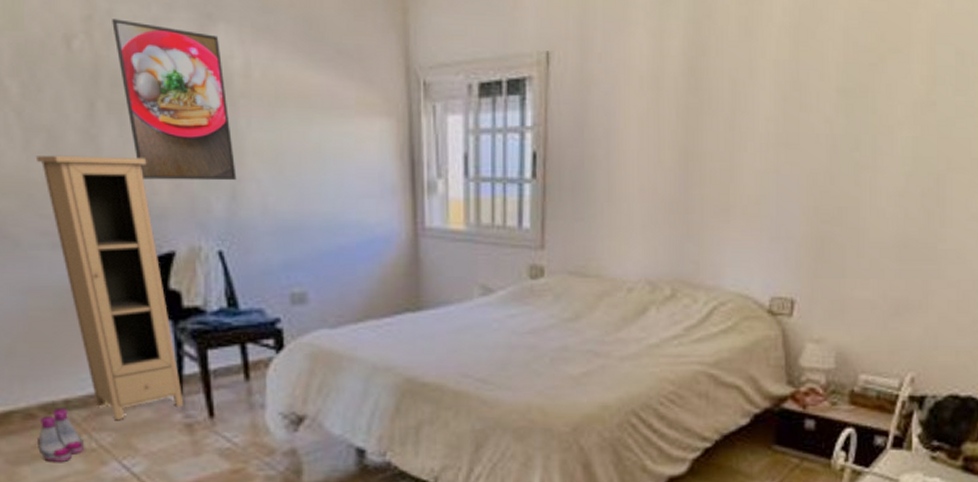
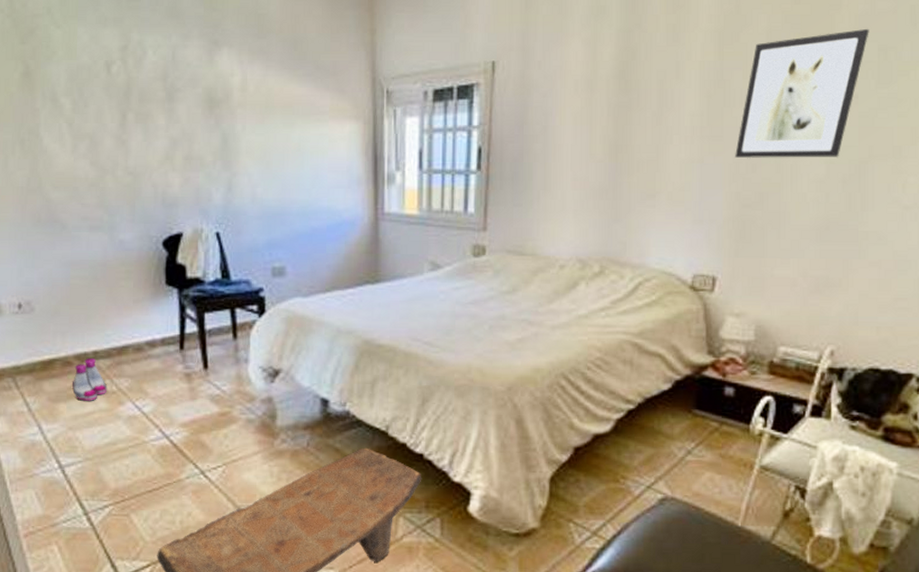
cupboard: present [35,155,184,421] -> none [80,156,185,369]
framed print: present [112,19,237,181] -> none [142,48,233,175]
wall art: none [812,30,947,170] -> present [735,28,869,159]

